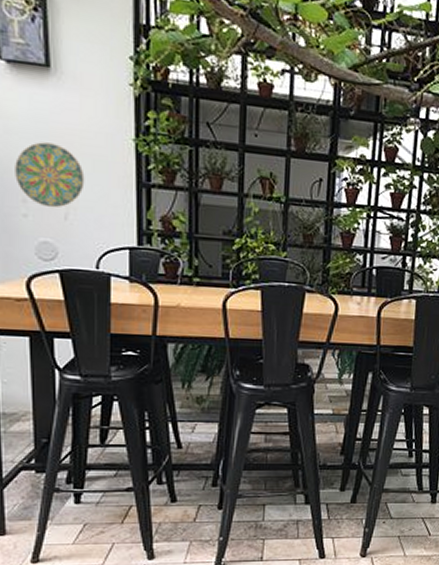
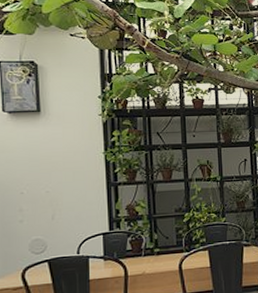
decorative plate: present [15,142,85,208] -> none [14,164,67,213]

